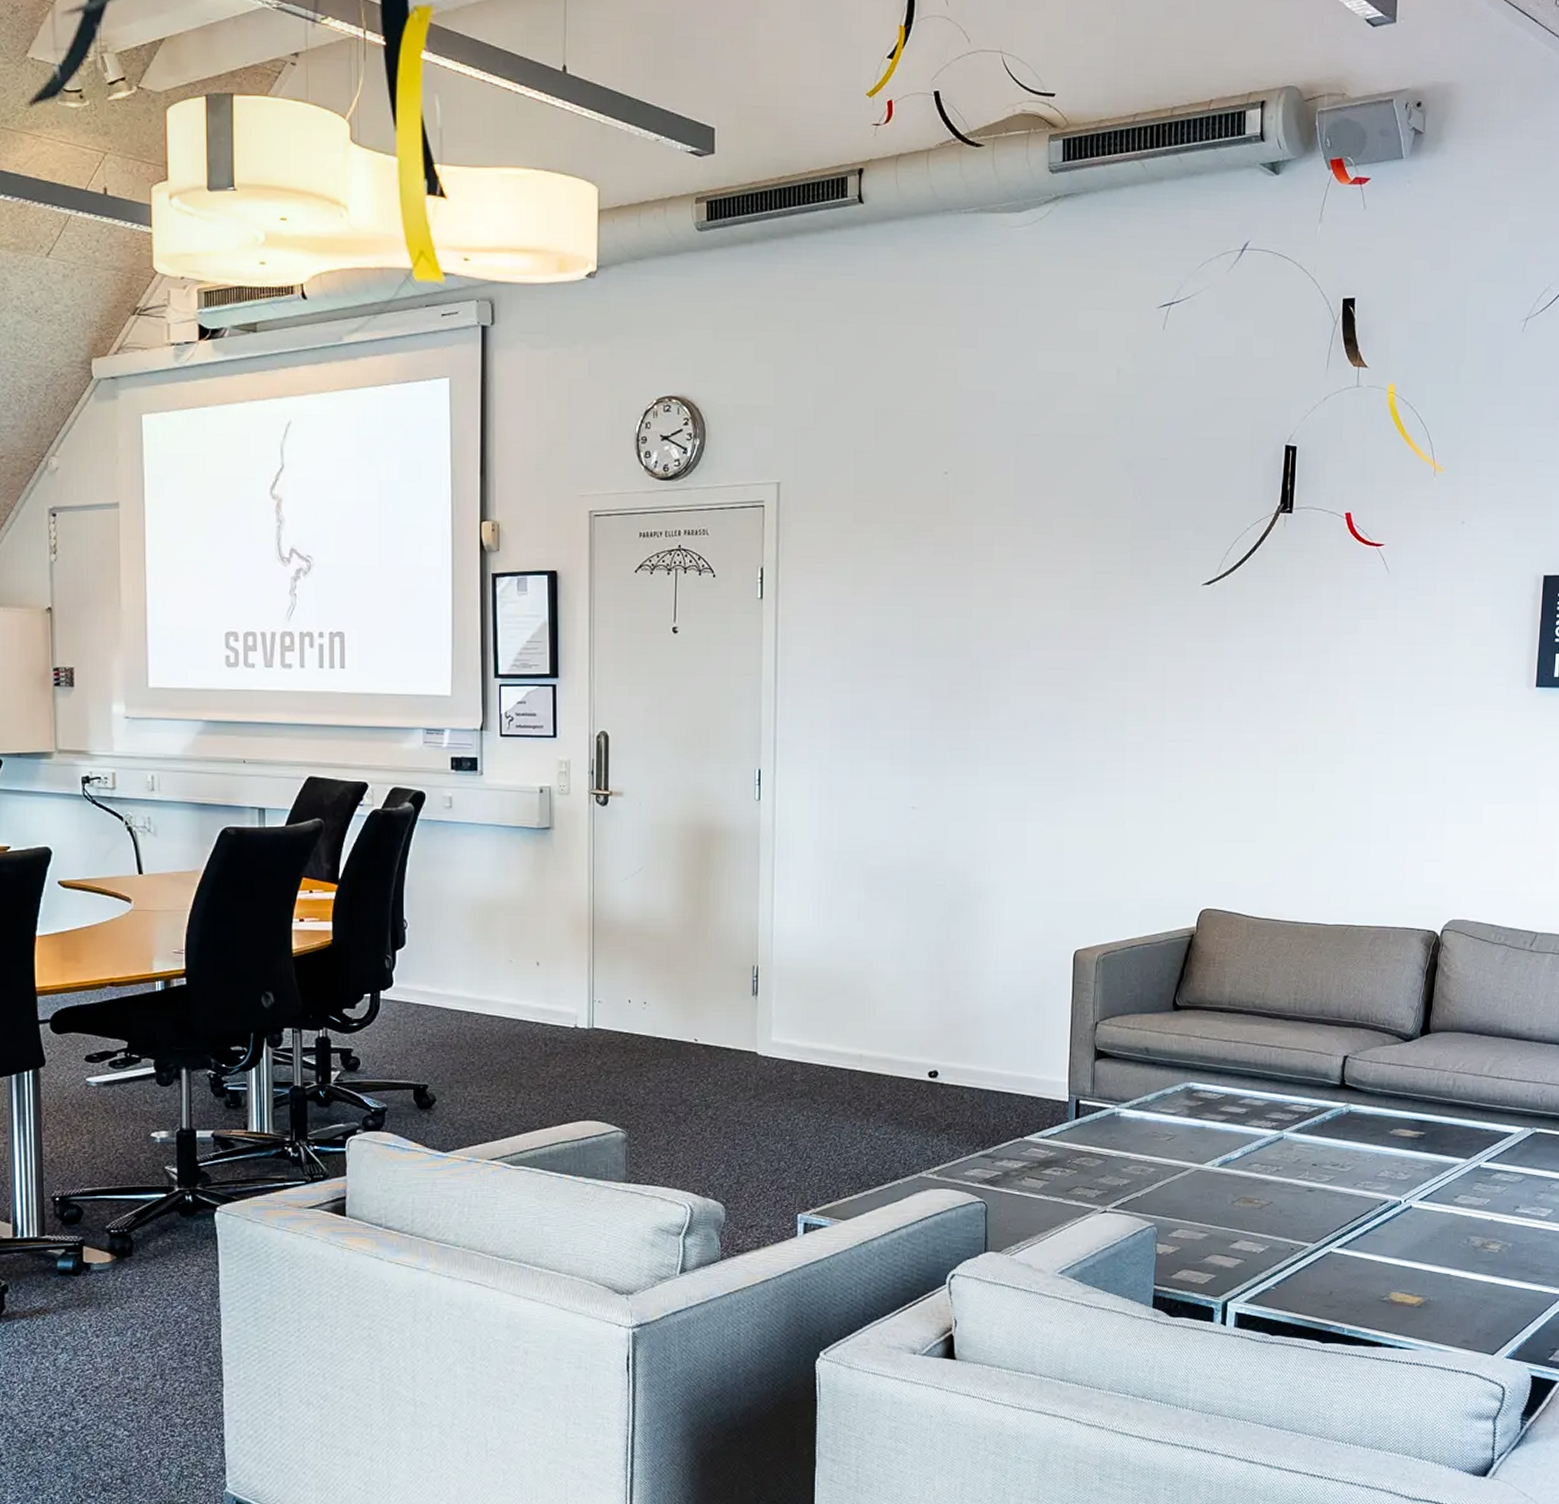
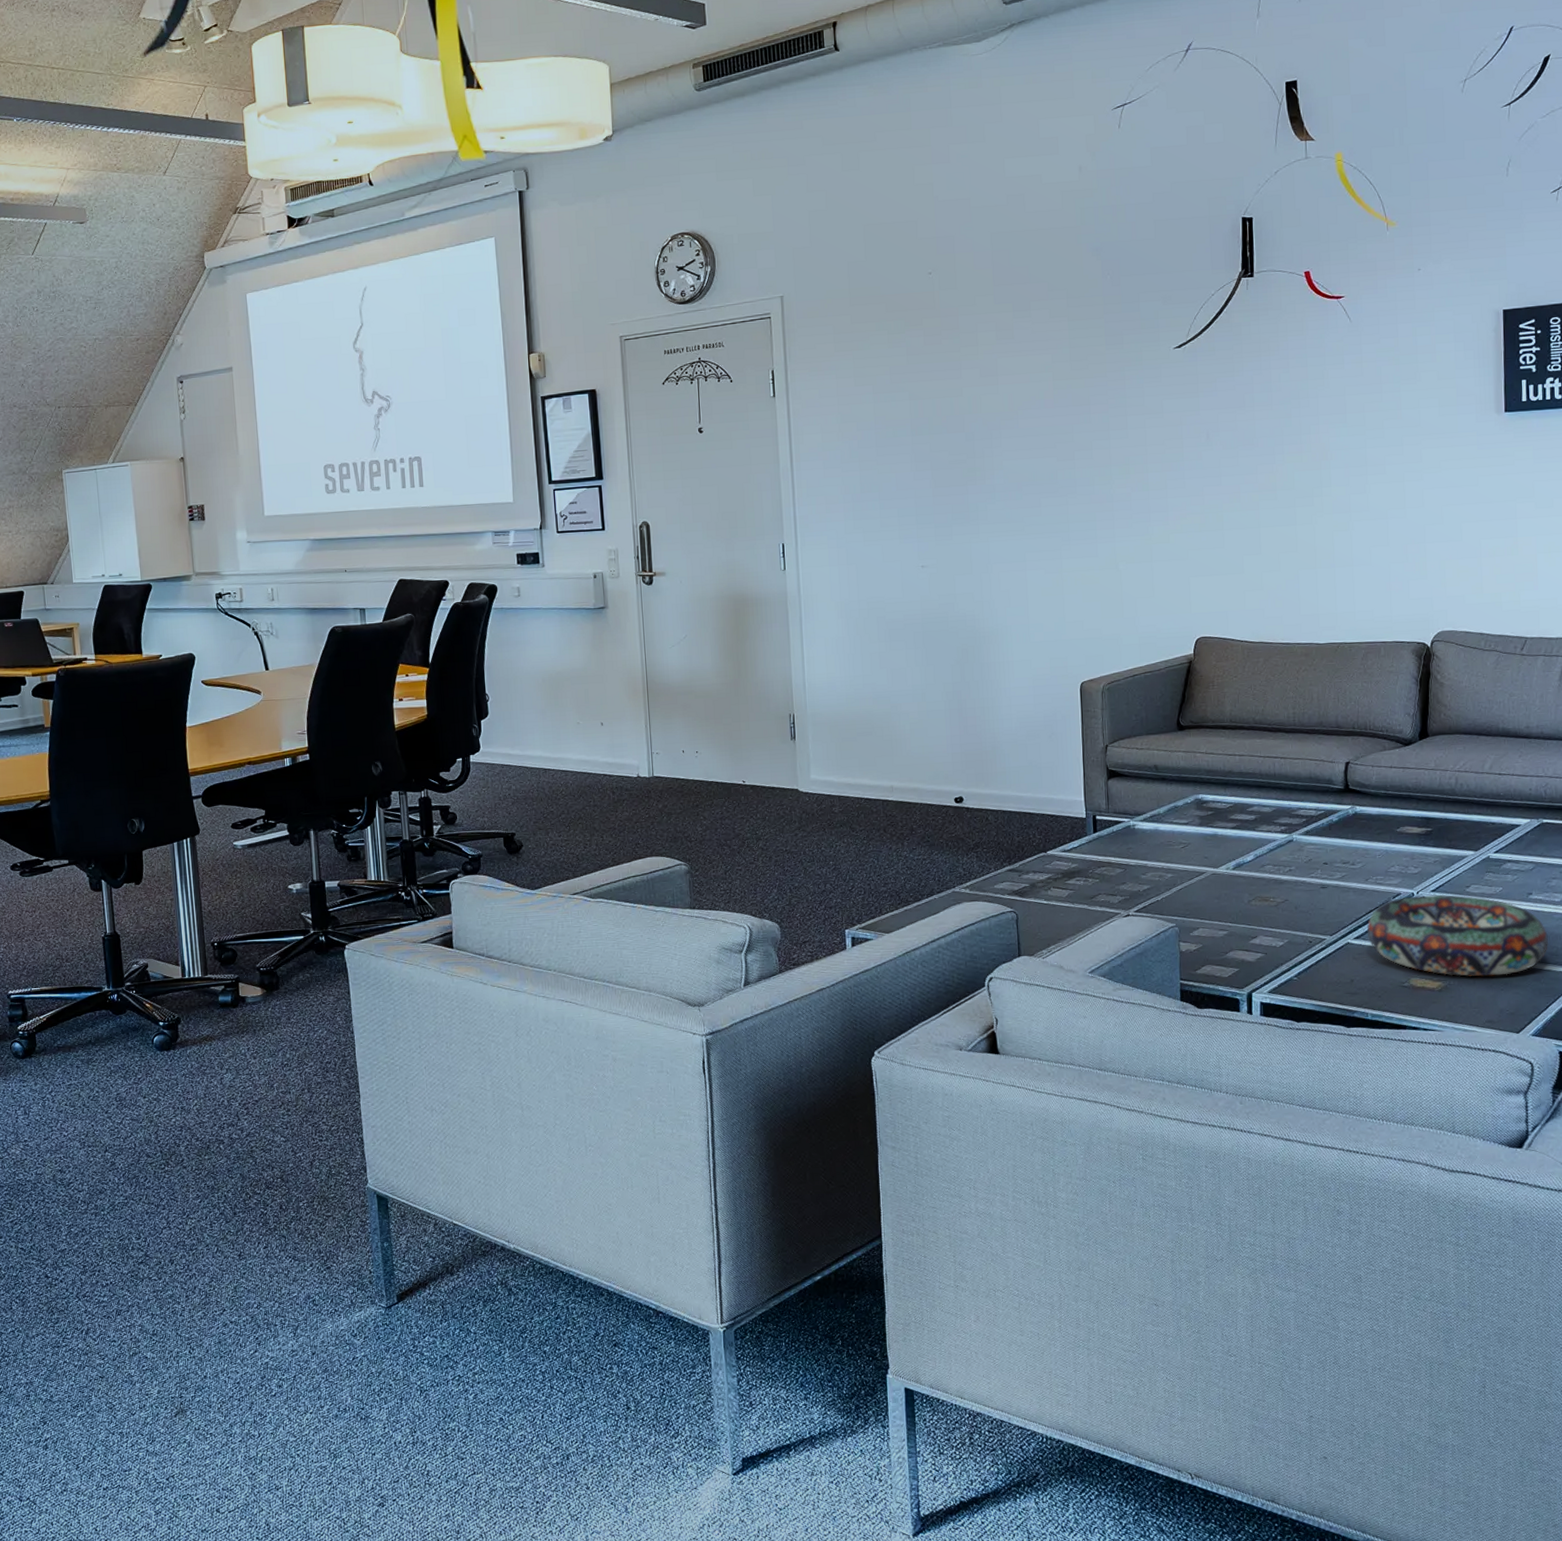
decorative bowl: none [1350,1204,1532,1294] -> present [1367,894,1549,977]

